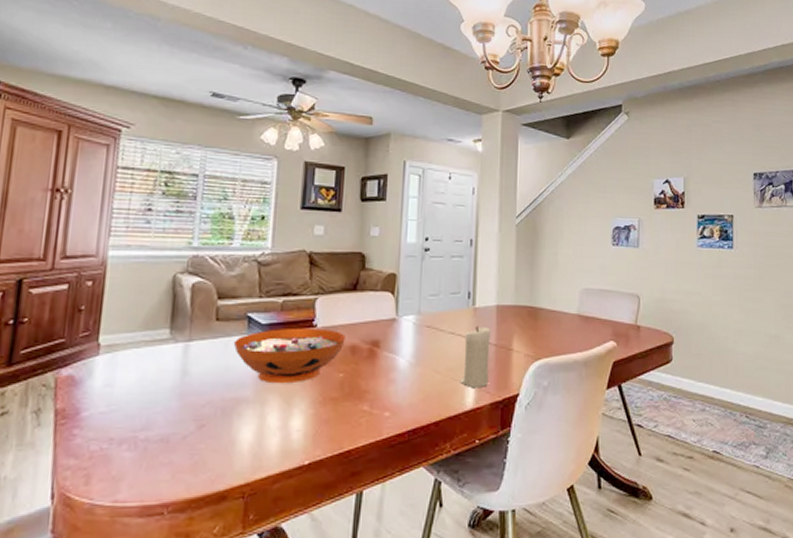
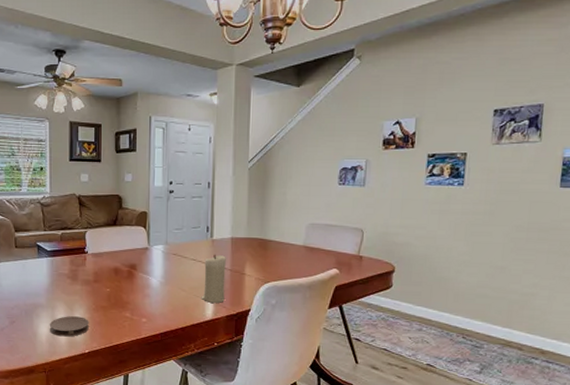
decorative bowl: present [233,327,345,384] -> none [28,253,110,295]
coaster: none [254,413,312,444] -> present [49,316,89,337]

